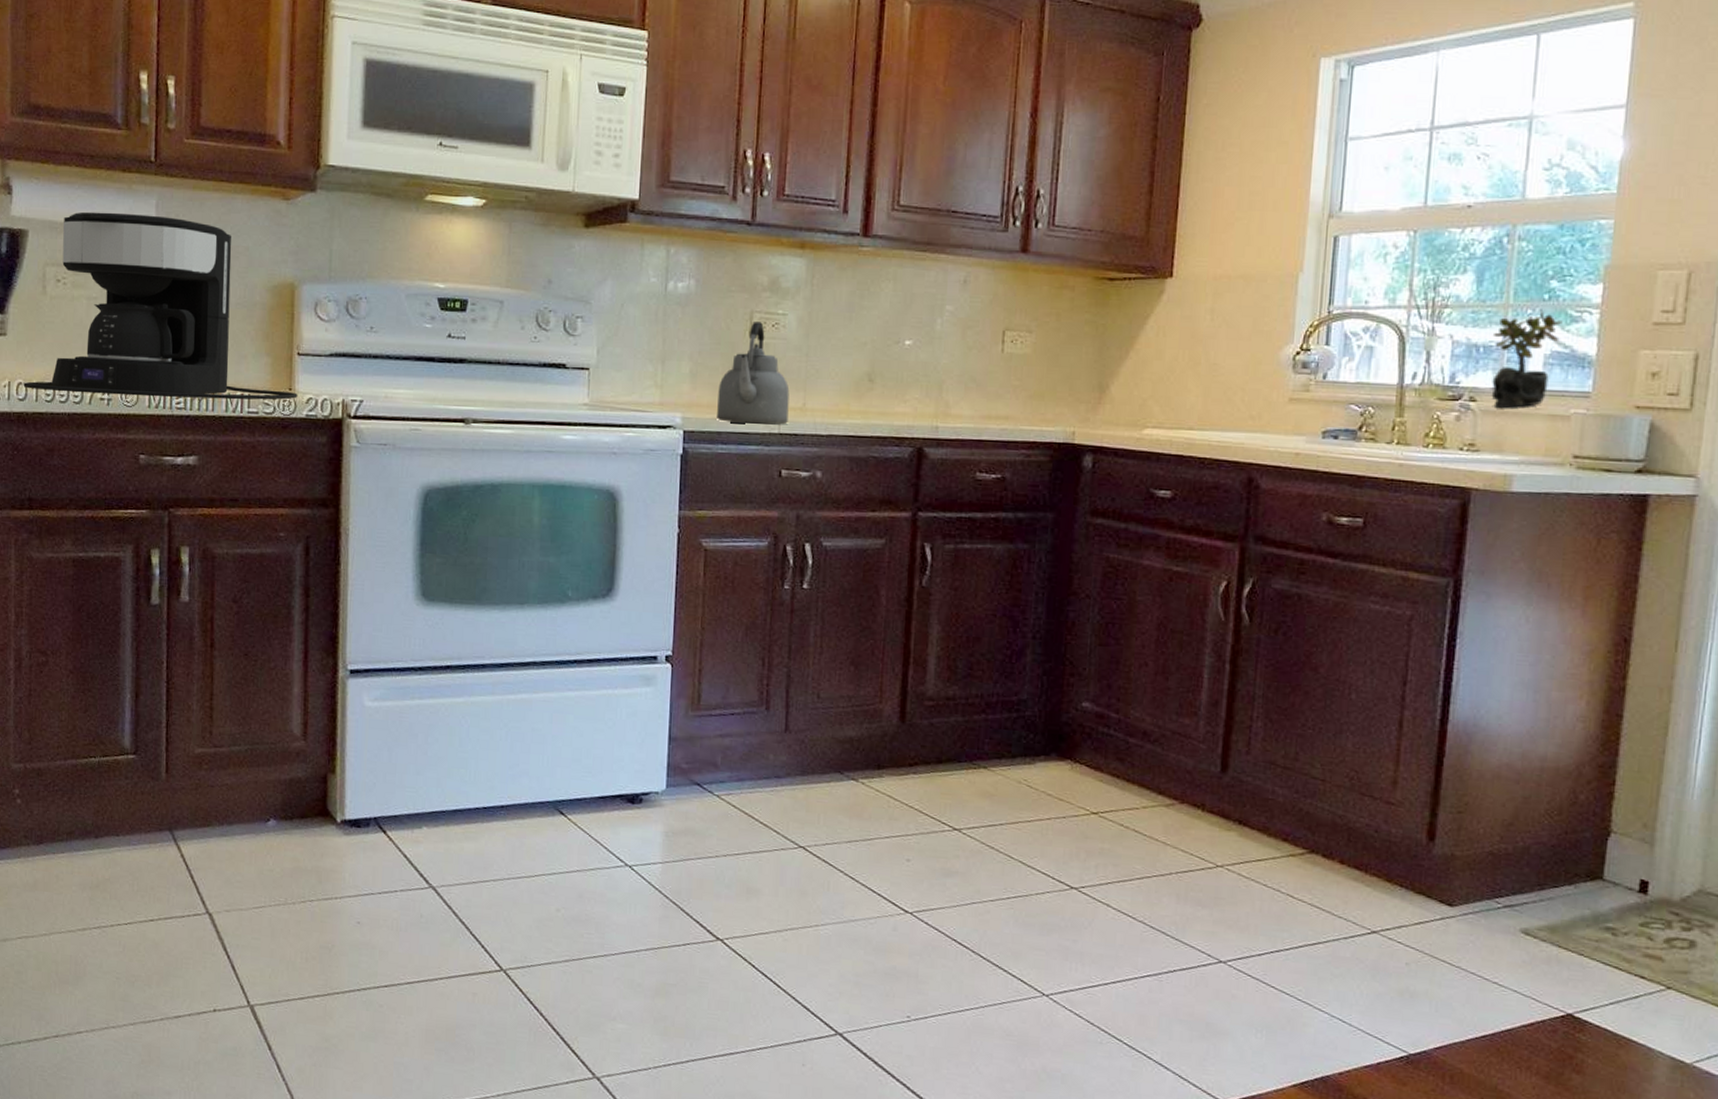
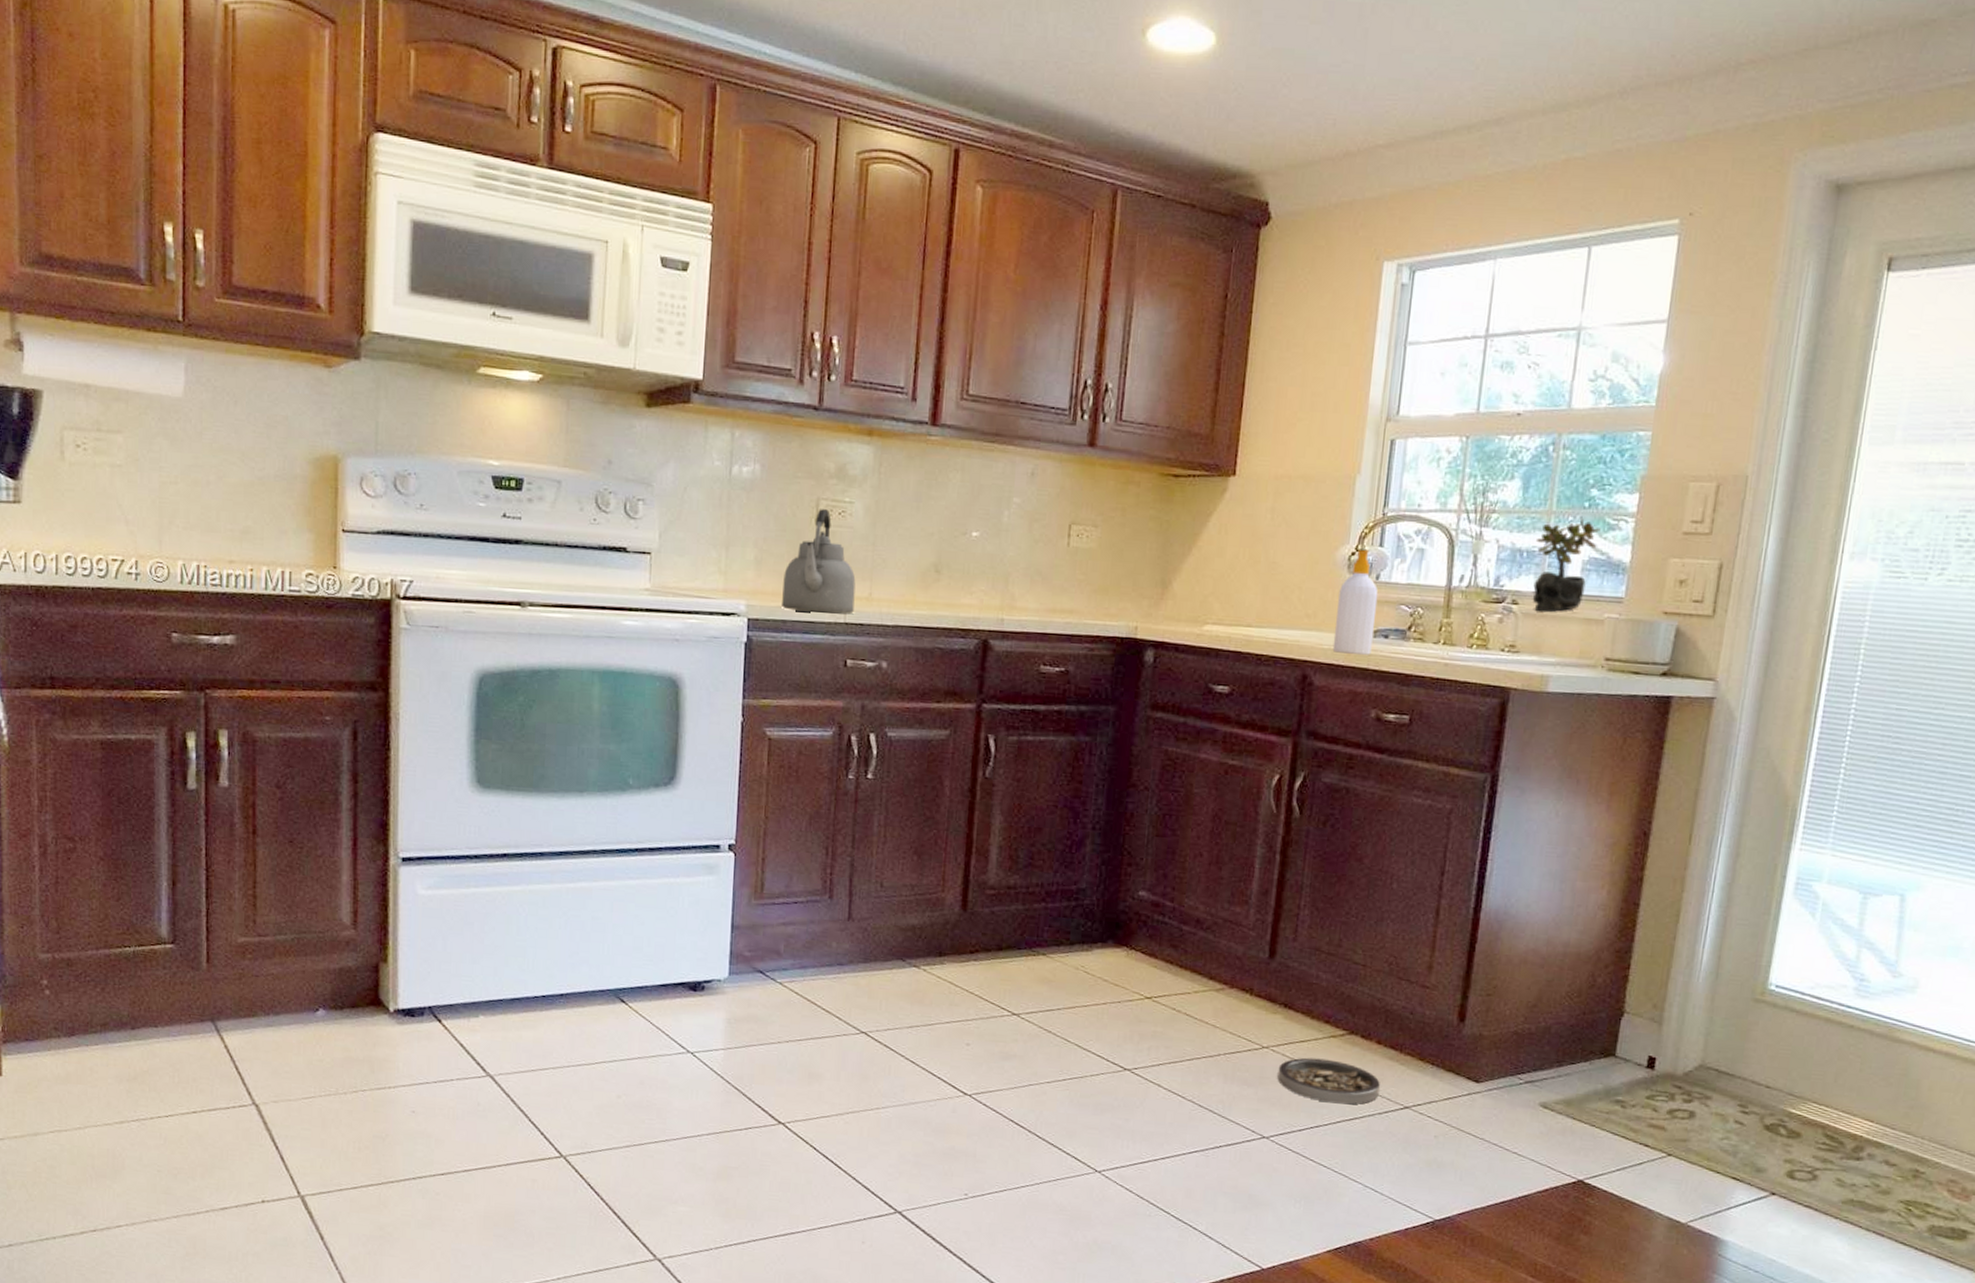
coffee maker: present [23,211,298,400] -> none [41,372,343,579]
pet bowl: none [1233,877,1344,928] -> present [1277,1057,1380,1105]
soap bottle: none [1279,348,1326,458] -> present [1332,549,1379,656]

